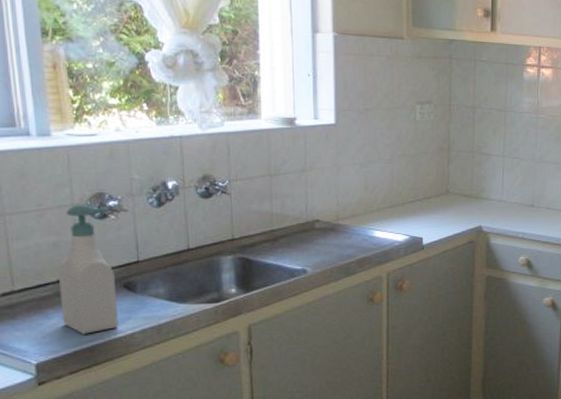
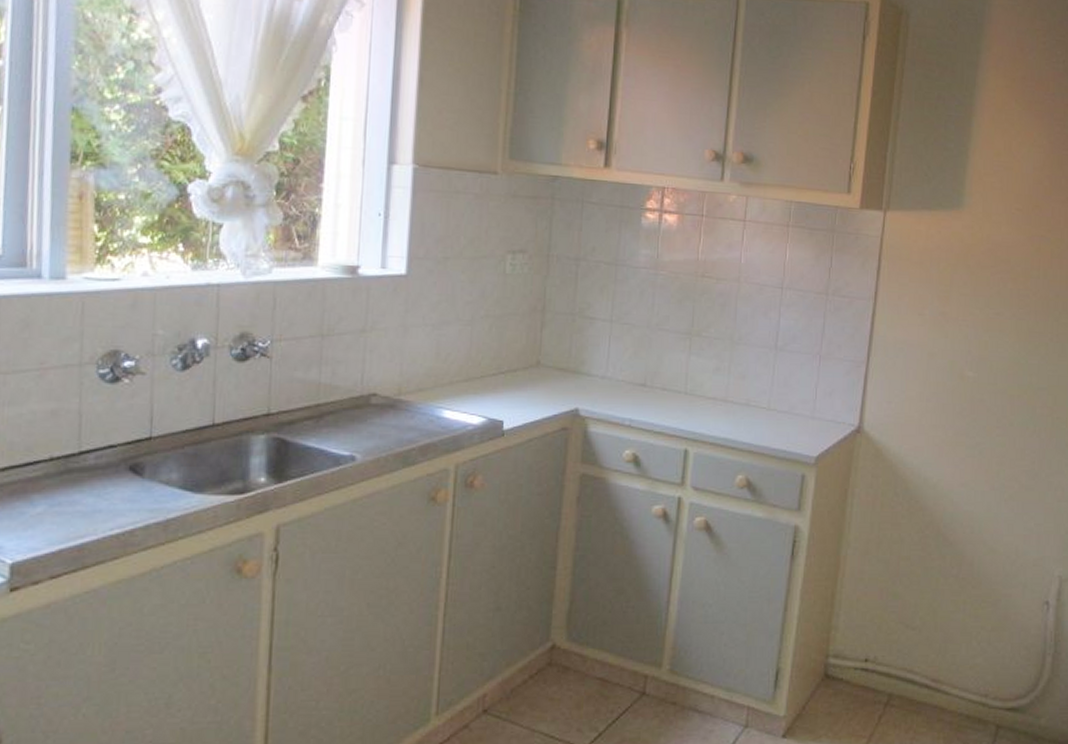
soap bottle: present [58,204,119,334] -> none [50,363,124,528]

